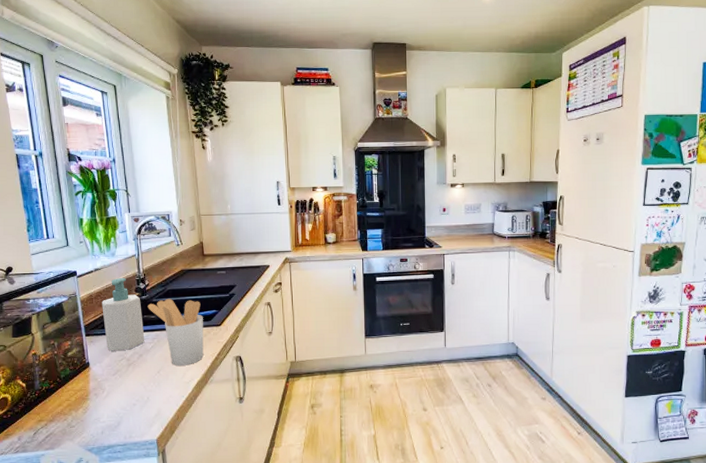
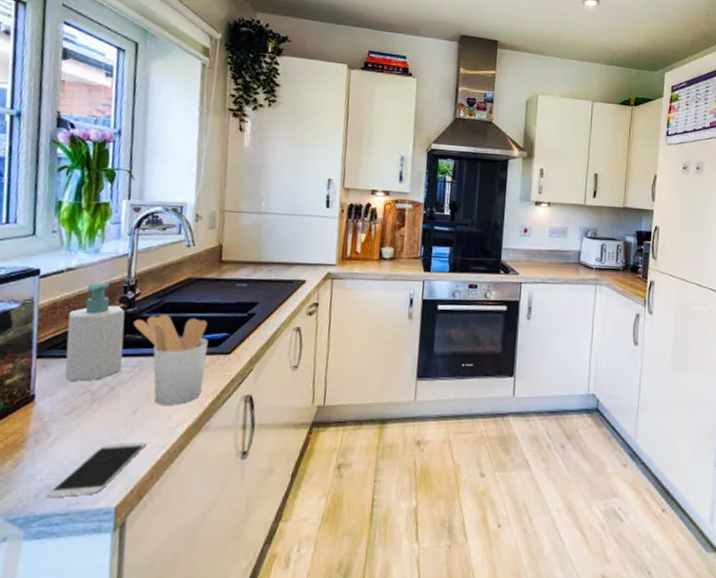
smartphone: none [109,393,170,434] -> present [46,441,146,498]

